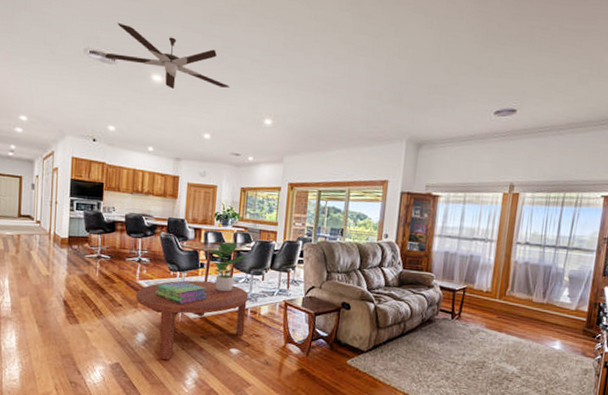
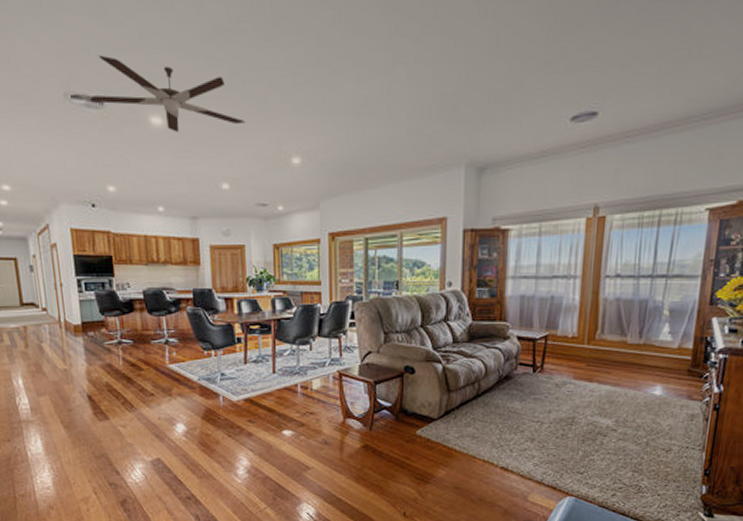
coffee table: present [136,280,249,360] -> none [168,358,297,449]
stack of books: present [155,280,207,305] -> none [189,360,249,387]
potted plant: present [206,242,247,292] -> none [242,310,289,368]

